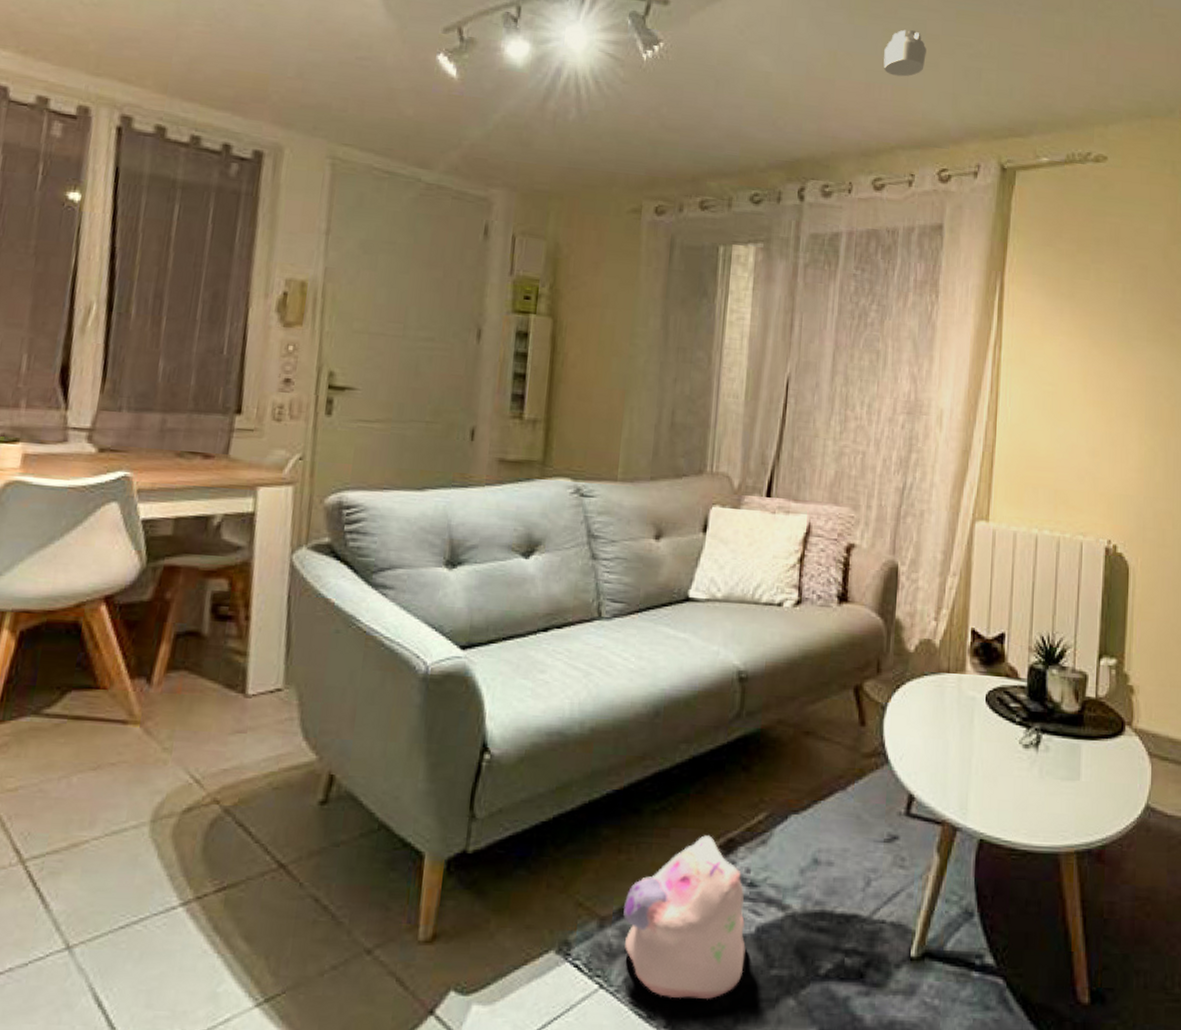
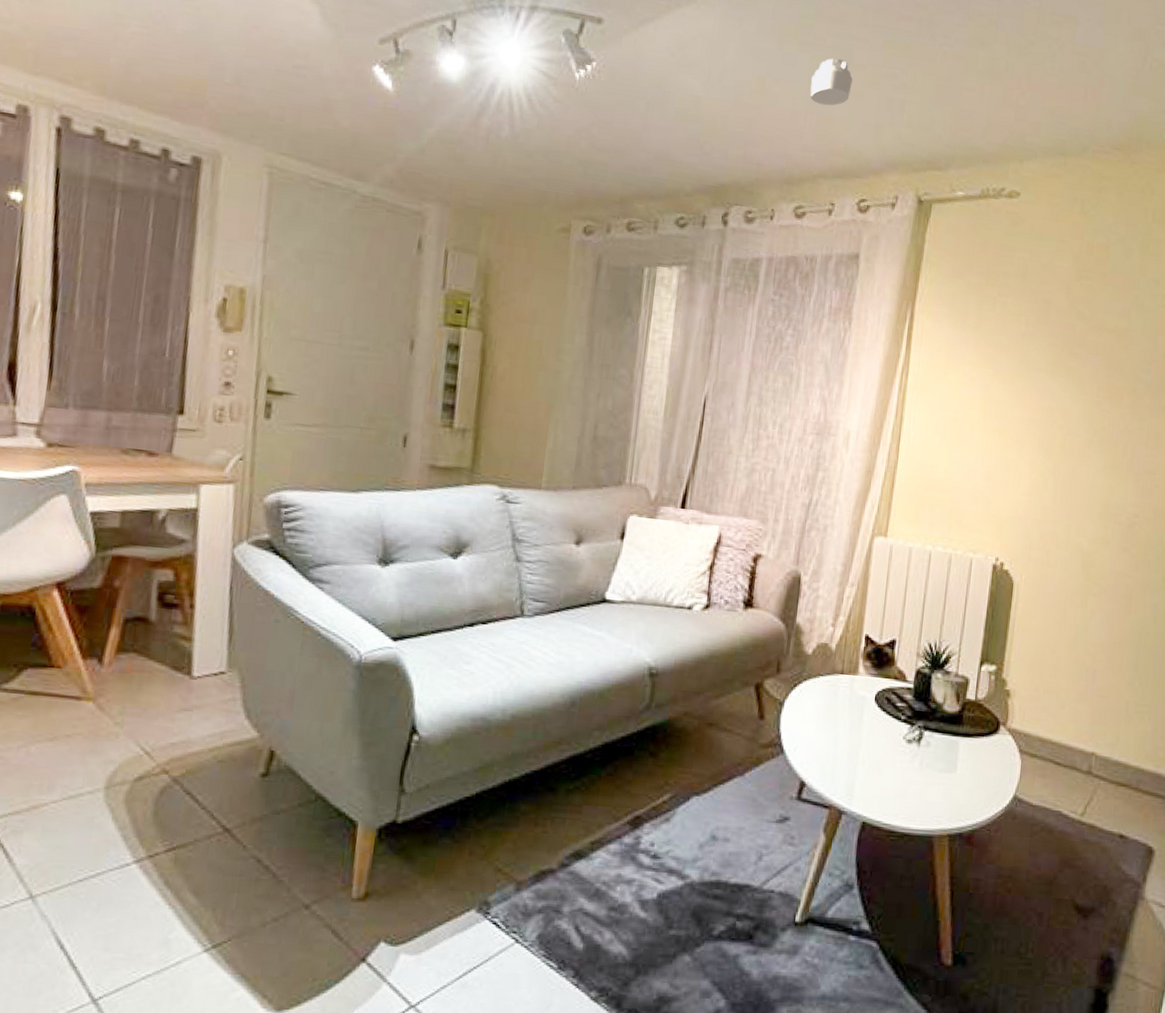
plush toy: present [623,835,746,1000] -> none [538,812,648,955]

